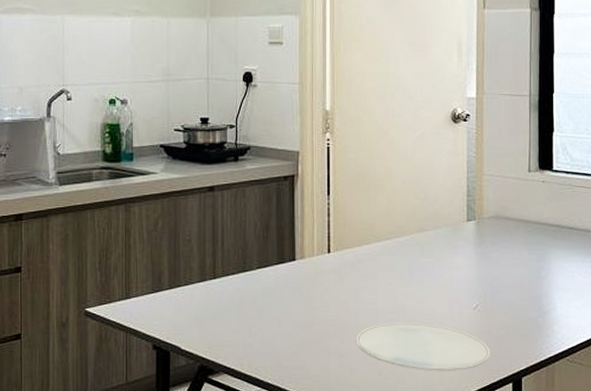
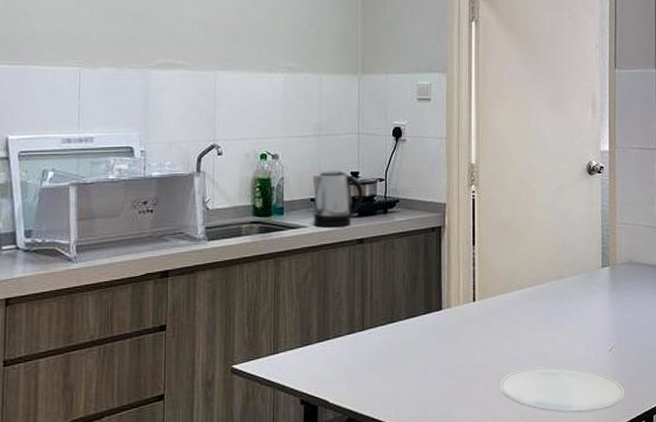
kettle: none [161,115,214,174] -> present [312,169,364,228]

